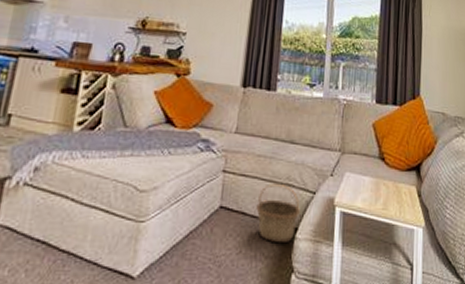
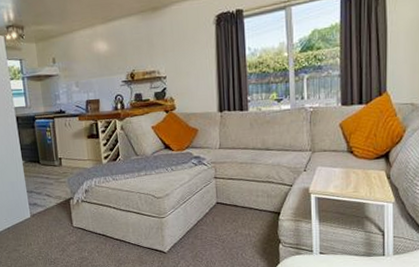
basket: present [256,184,301,244] -> none [244,182,281,224]

